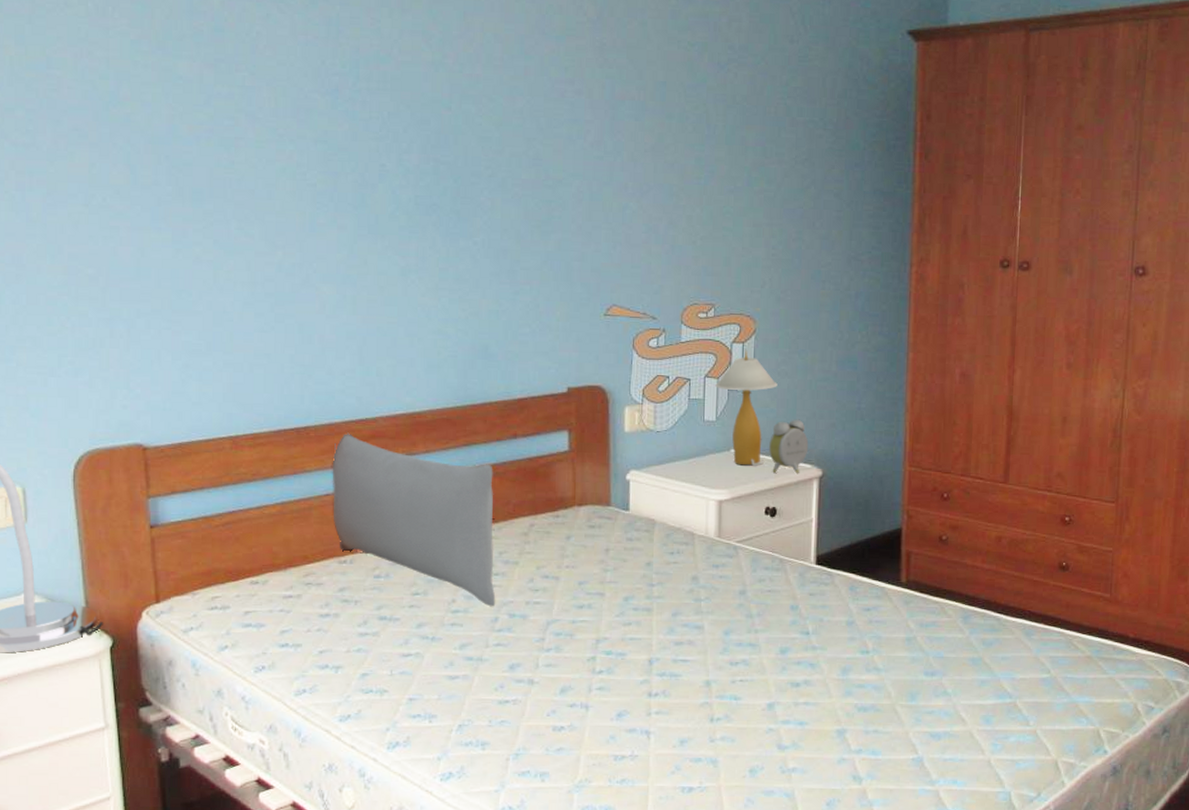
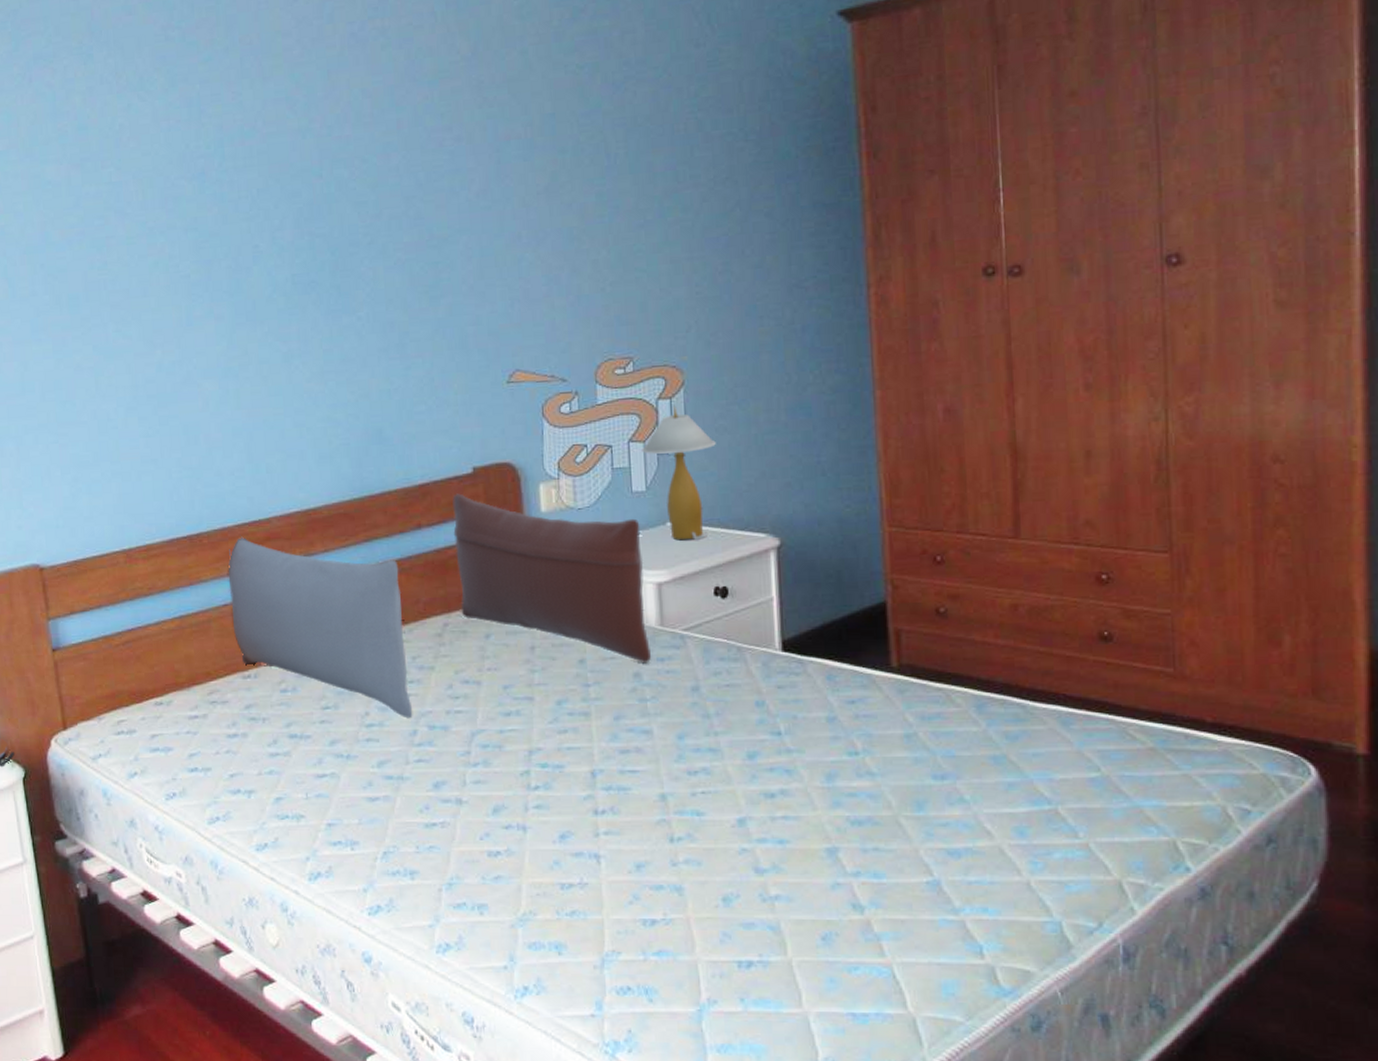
pillow: none [545,409,709,569] -> present [452,493,652,664]
alarm clock: present [769,419,809,473] -> none [712,481,761,546]

